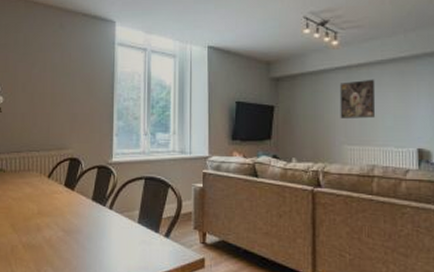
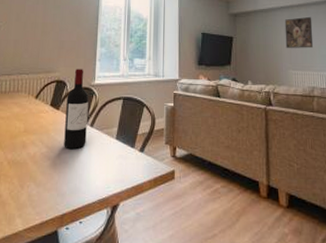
wine bottle: none [81,145,106,233] -> present [64,69,89,149]

